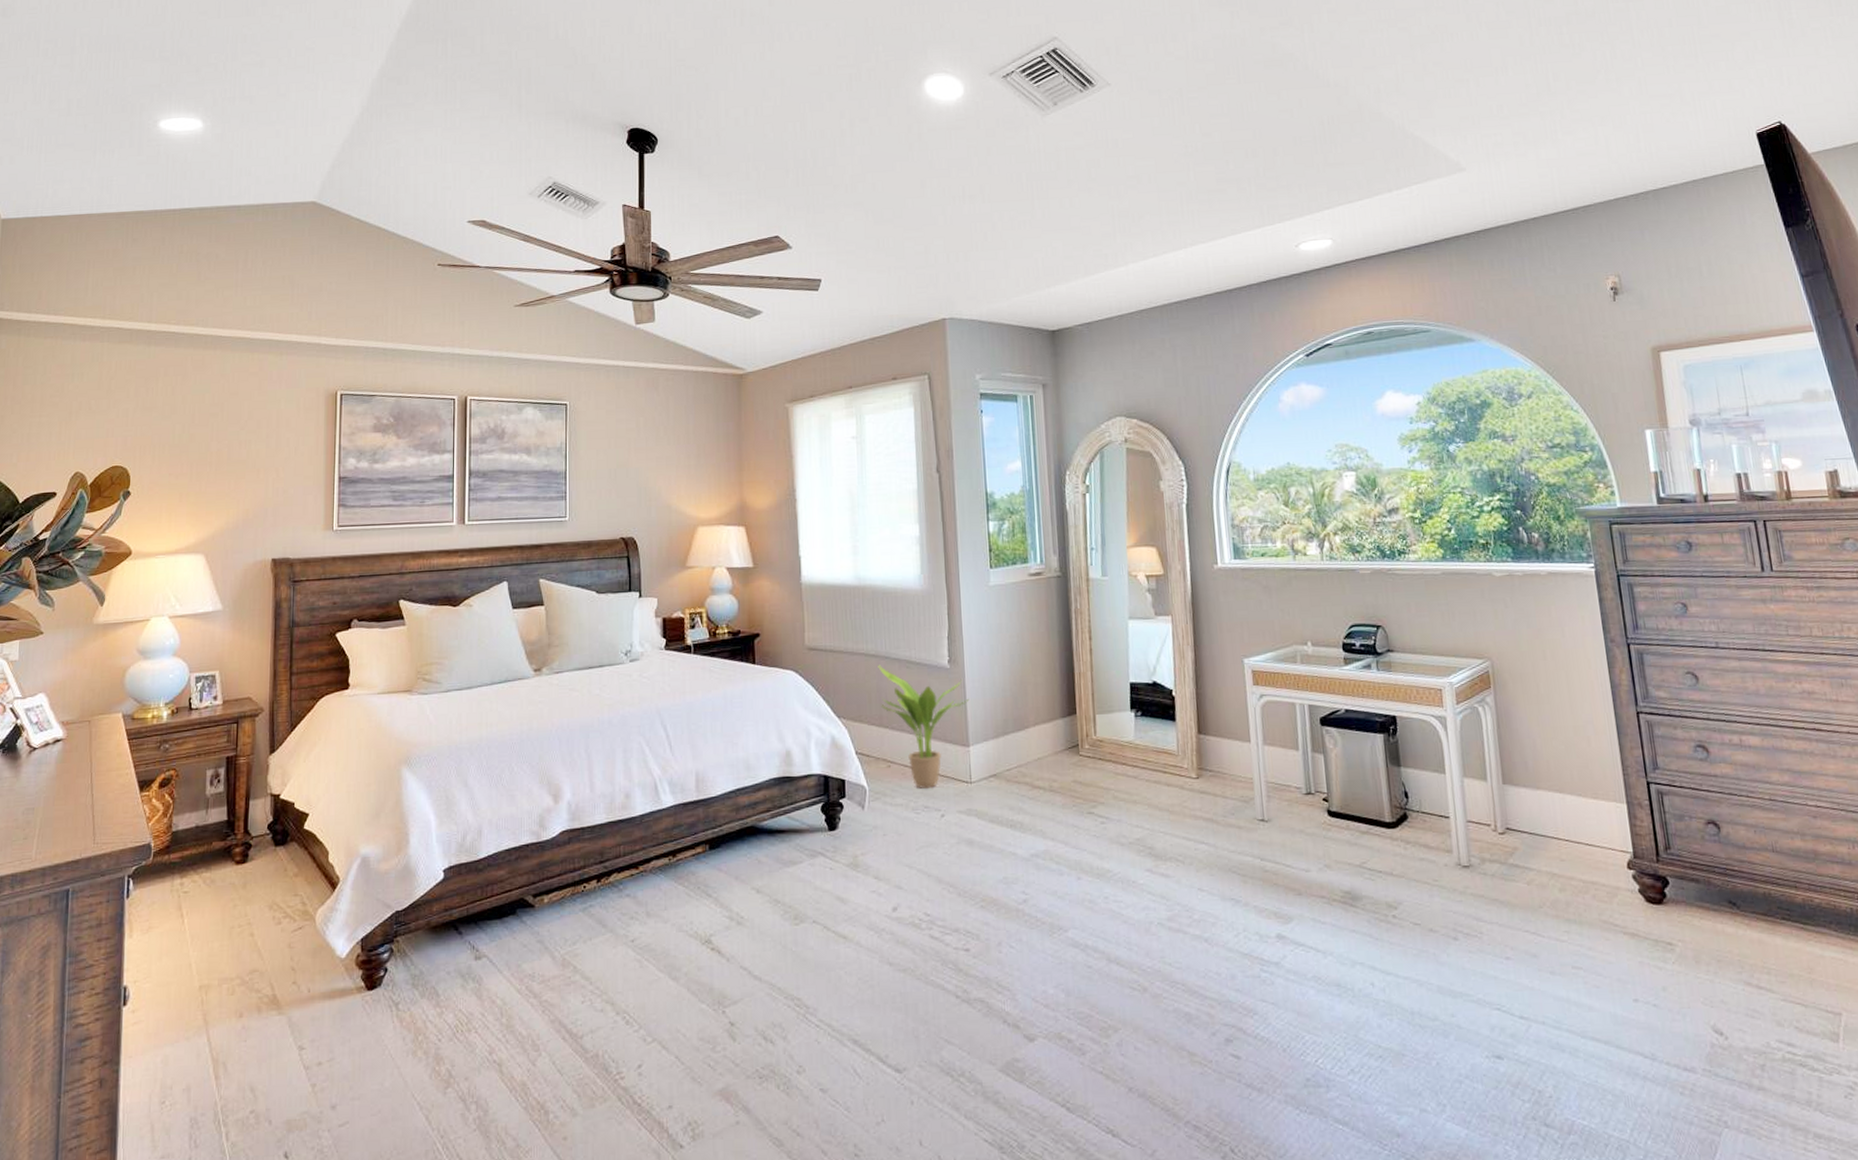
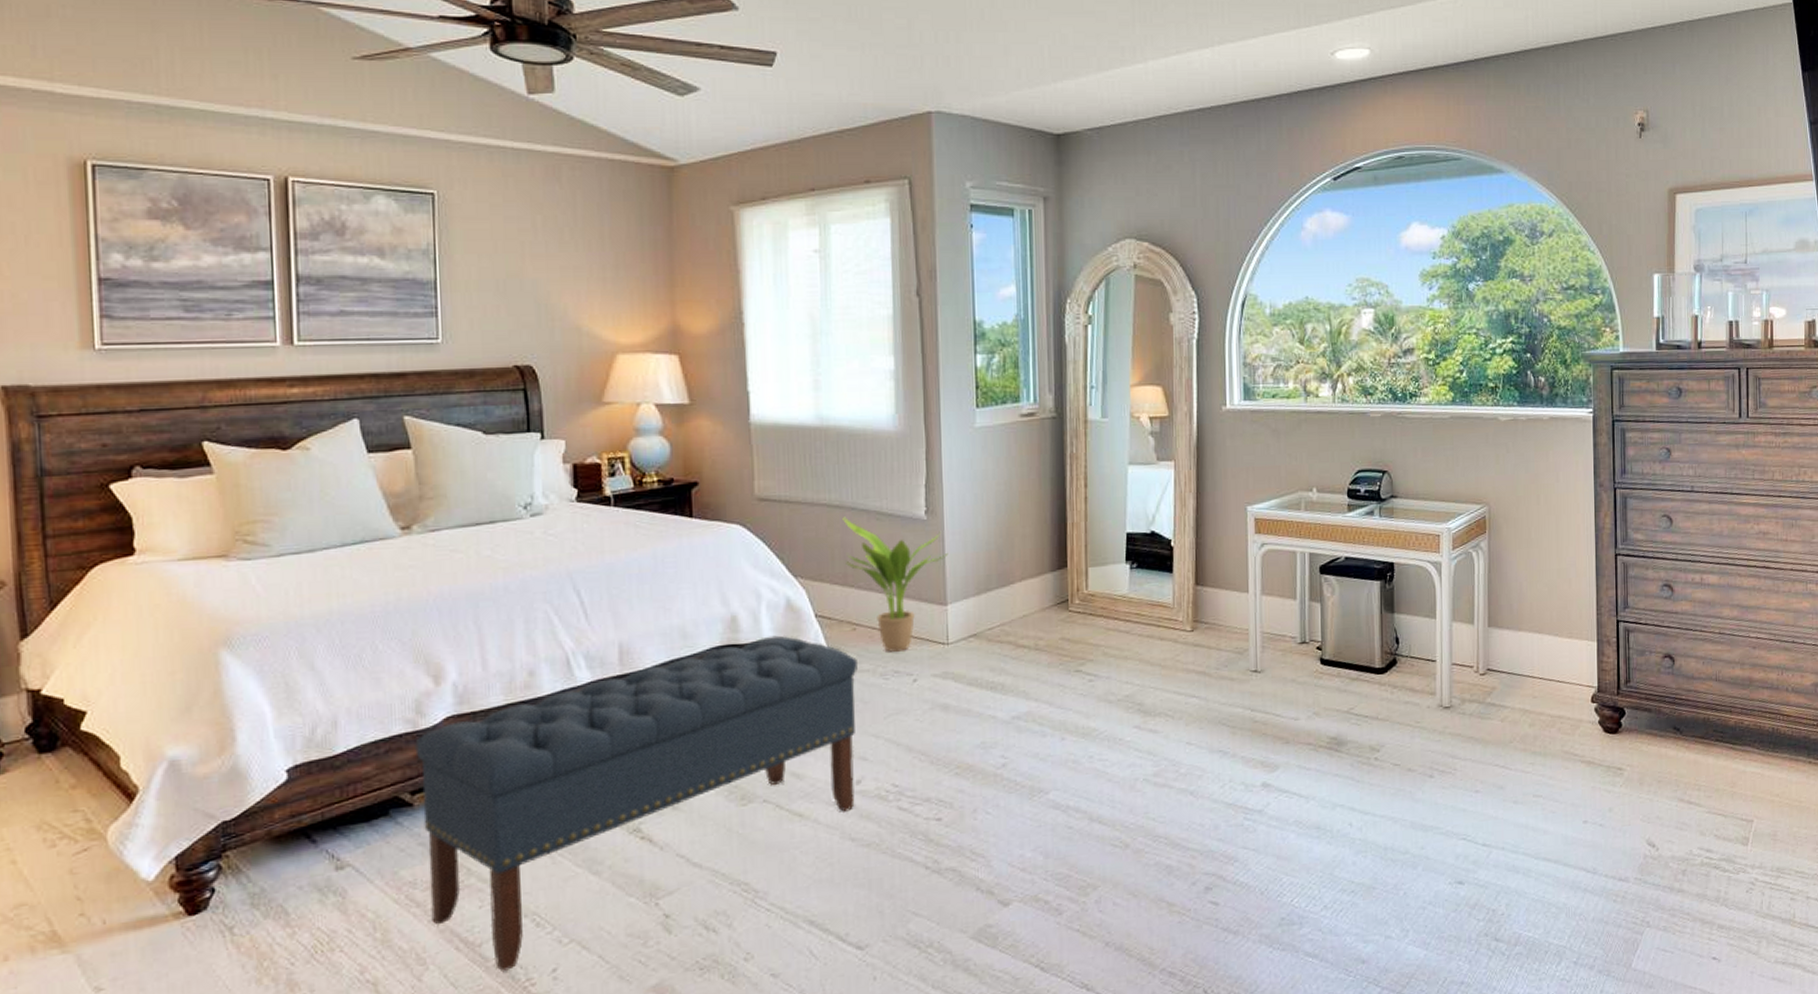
bench: none [538,769,892,1064] -> present [415,635,857,973]

